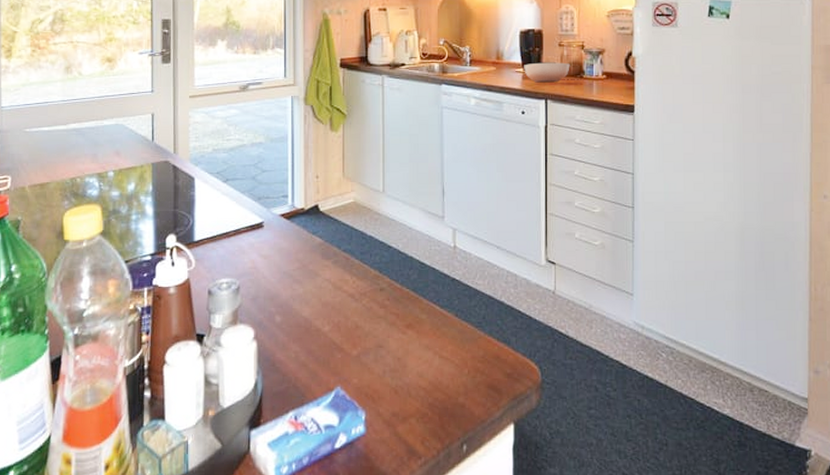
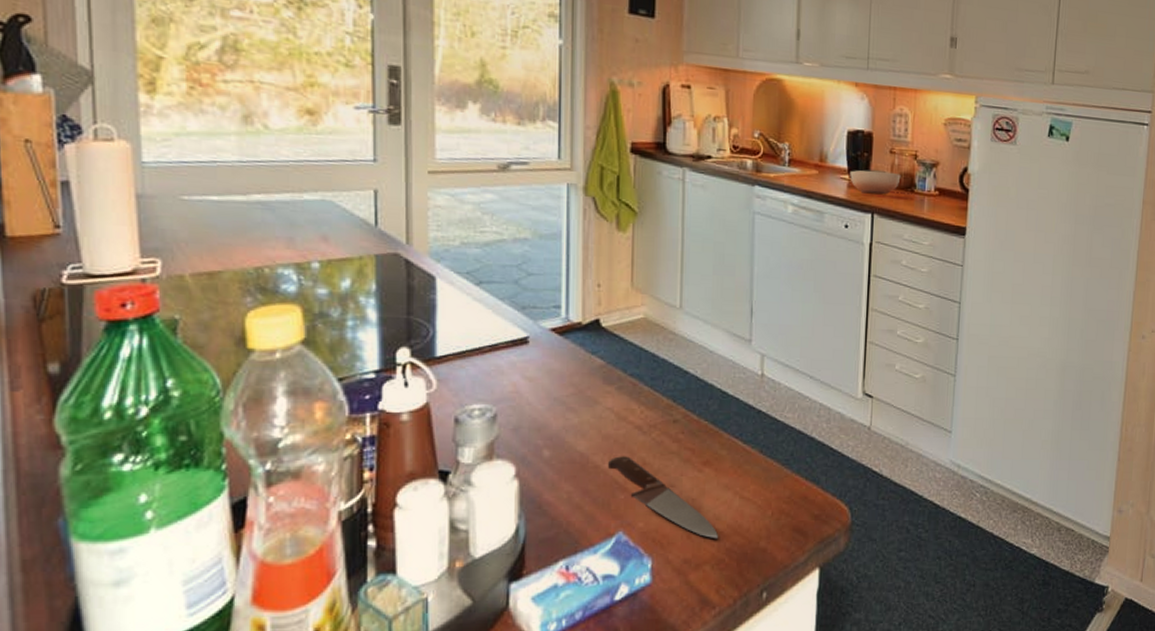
kitchen knife: none [326,321,421,395] -> present [607,456,718,539]

